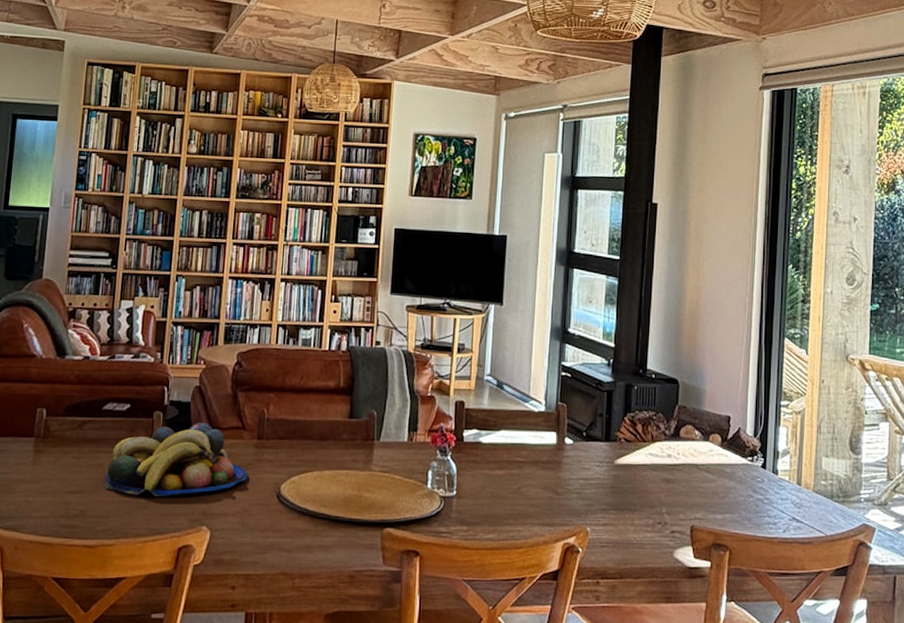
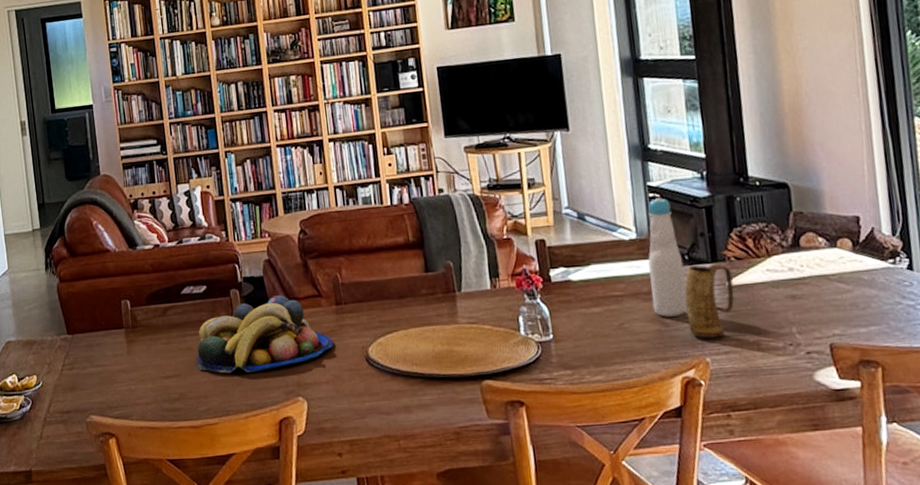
bottle: none [548,377,581,487] -> present [648,198,688,317]
mug: none [576,443,620,510] -> present [684,264,734,339]

